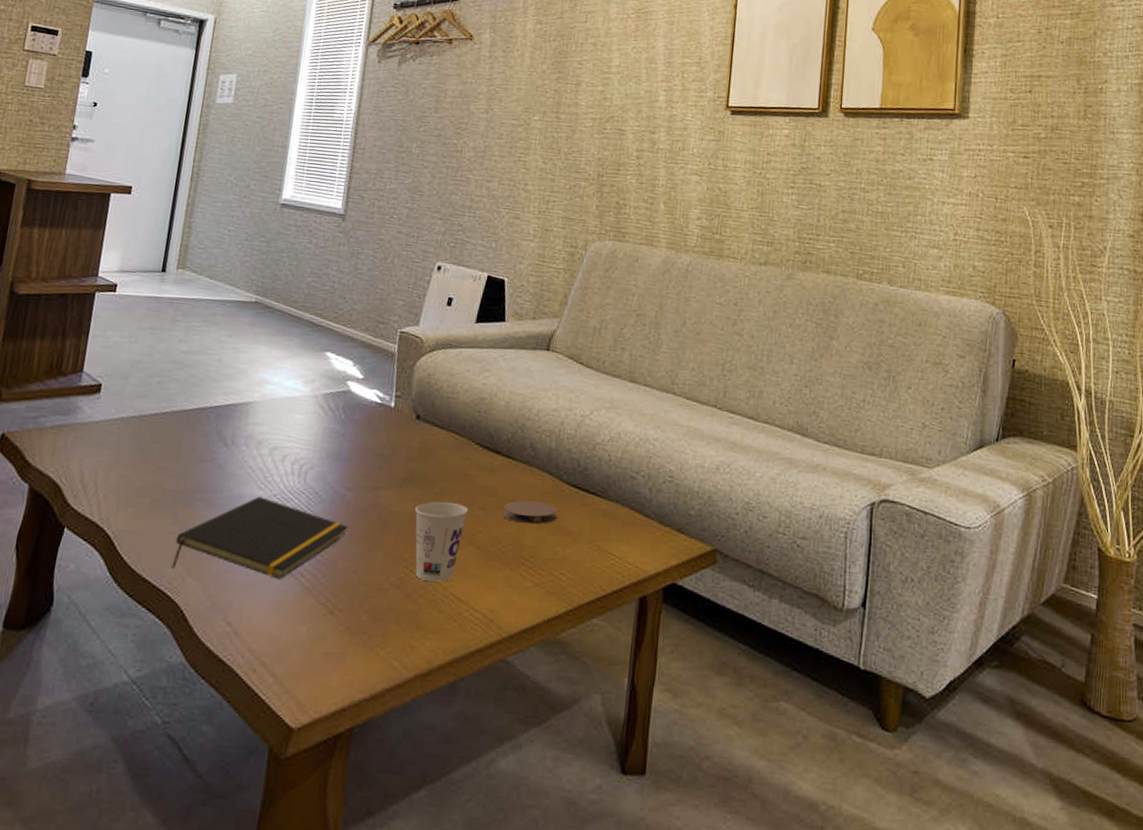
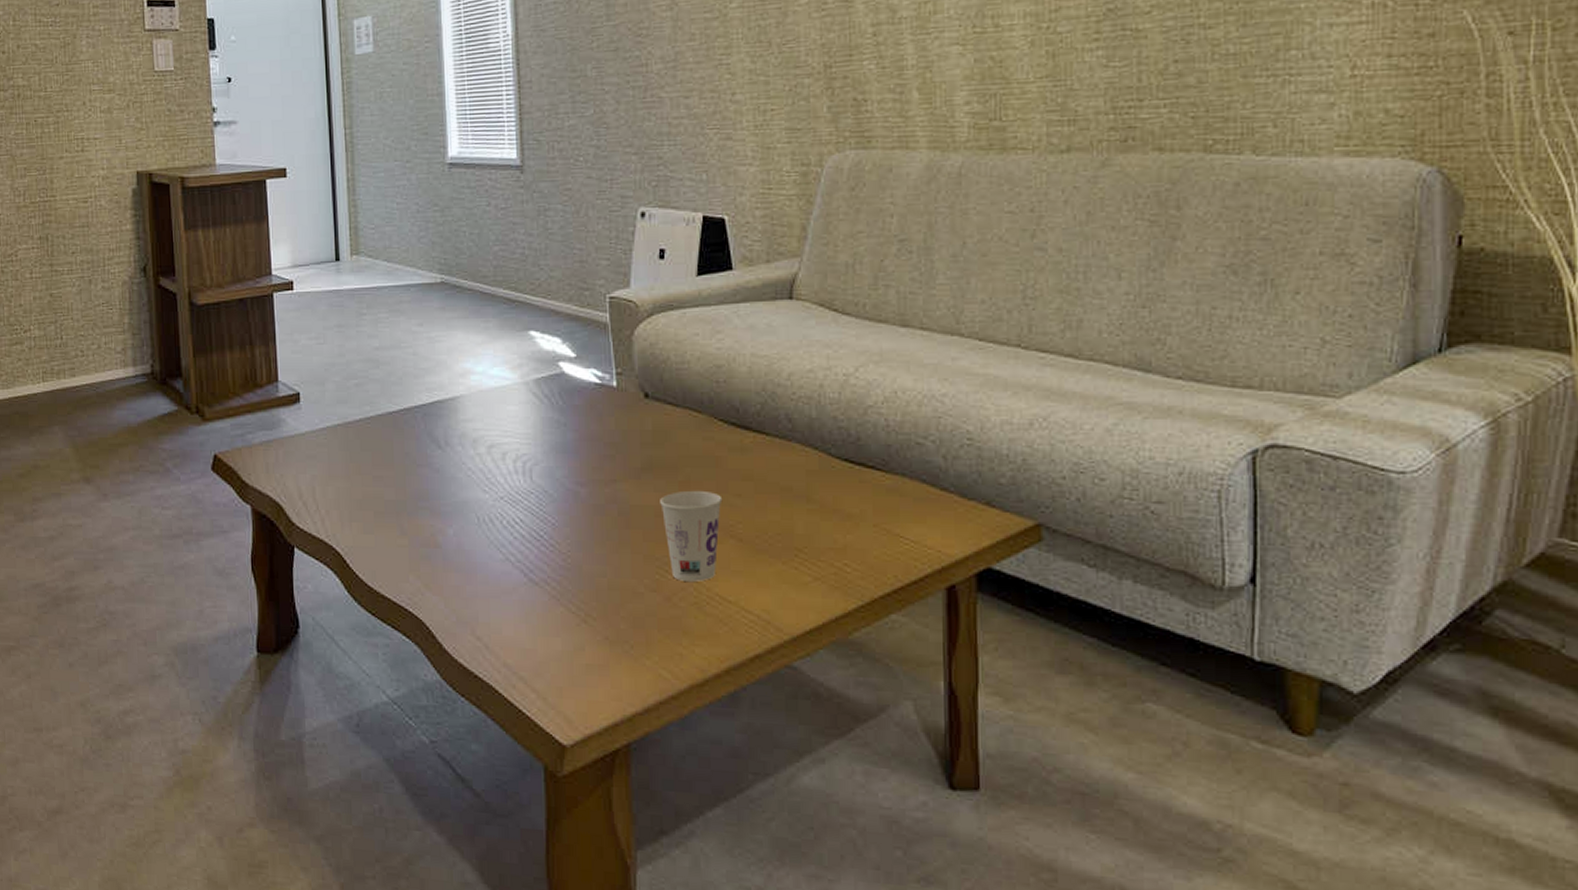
notepad: present [171,496,348,580] -> none [407,500,588,589]
coaster: present [503,500,558,525] -> none [764,482,831,510]

